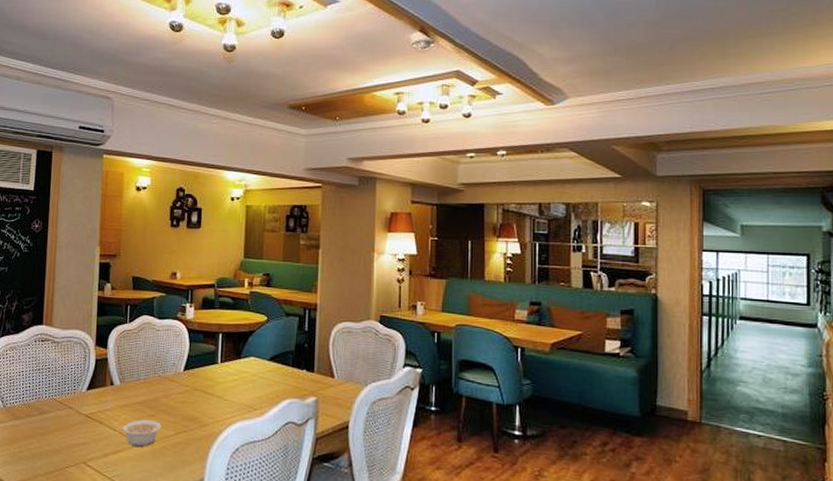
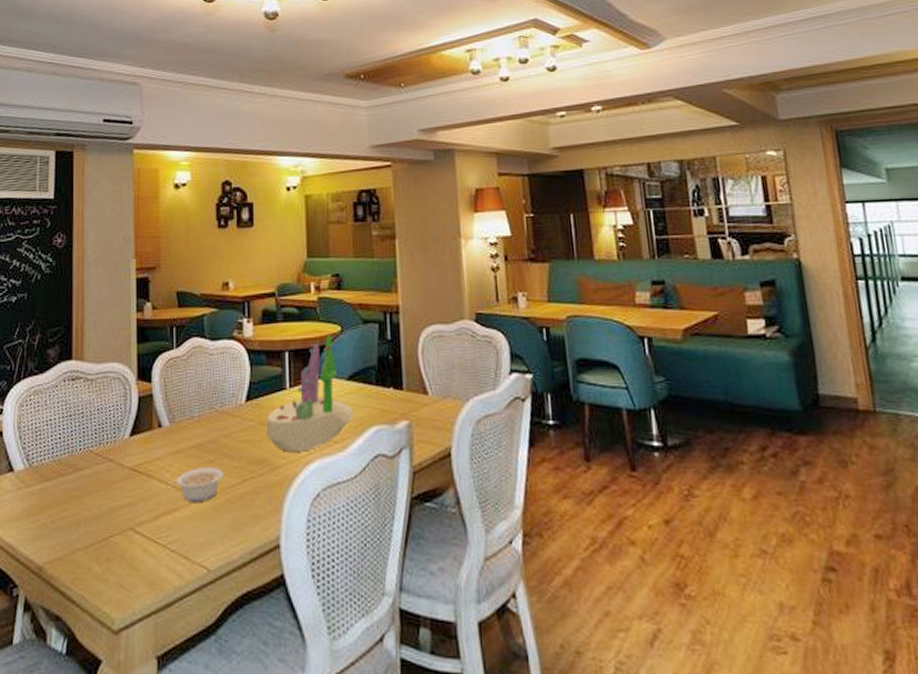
succulent planter: none [199,322,272,415] -> present [267,334,354,452]

